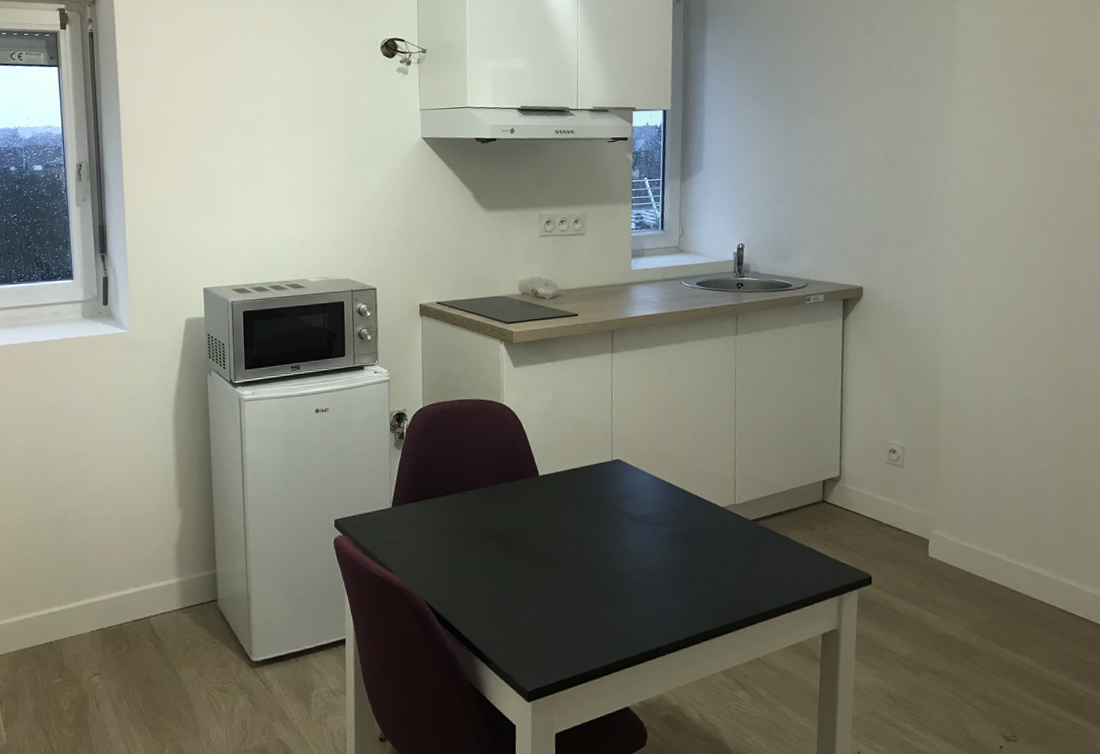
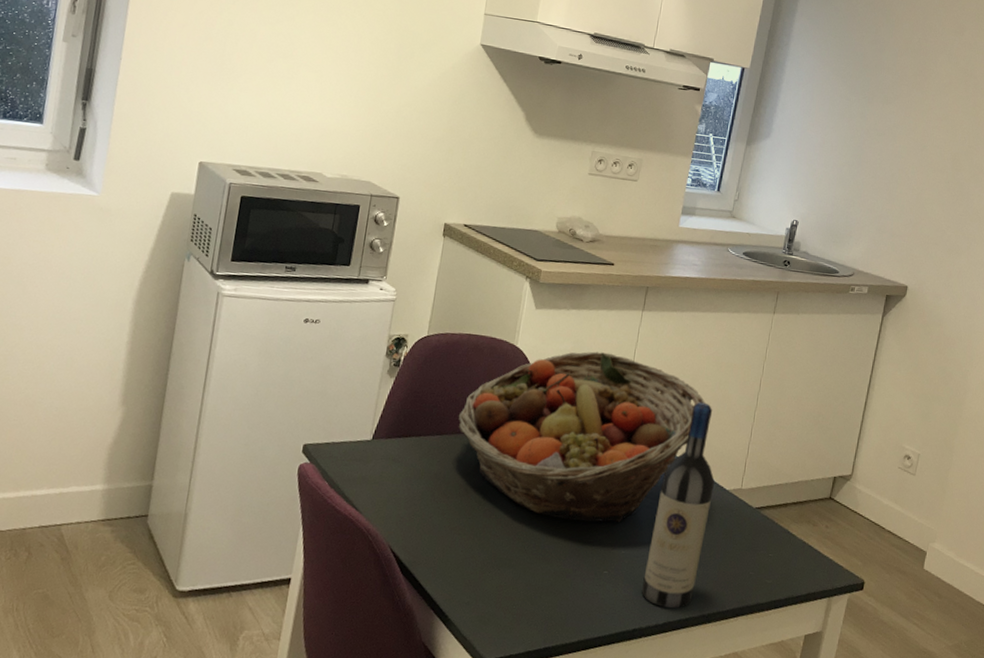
fruit basket: none [463,397,686,555] -> present [458,351,706,522]
wine bottle: none [657,429,709,625] -> present [642,402,715,609]

